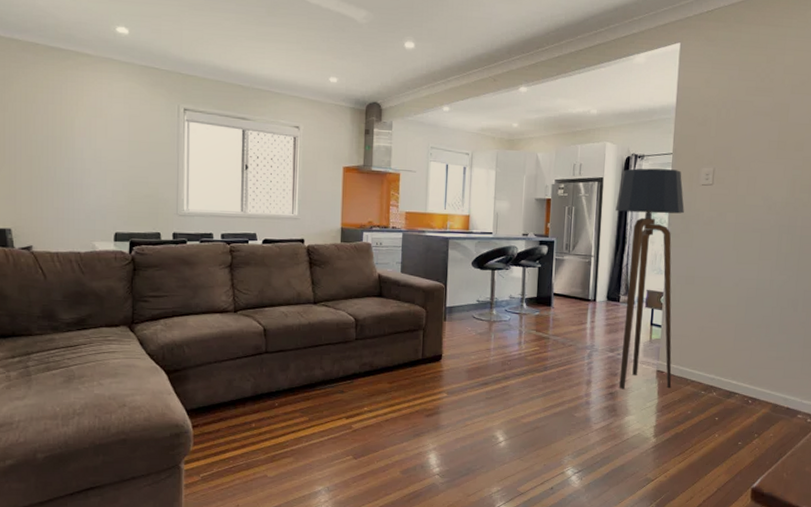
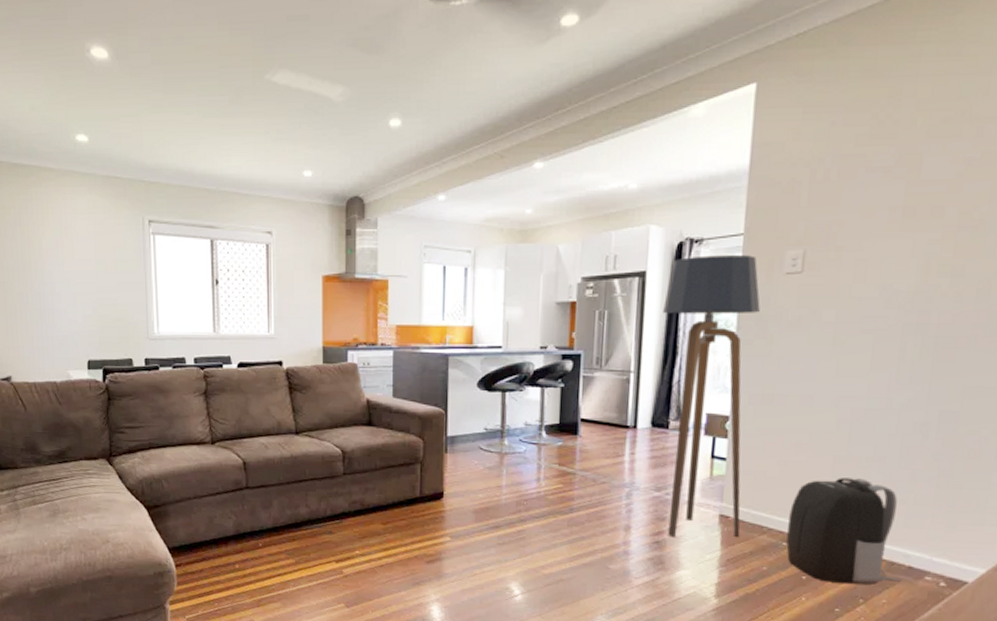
backpack: none [704,340,781,422] -> present [786,478,900,585]

